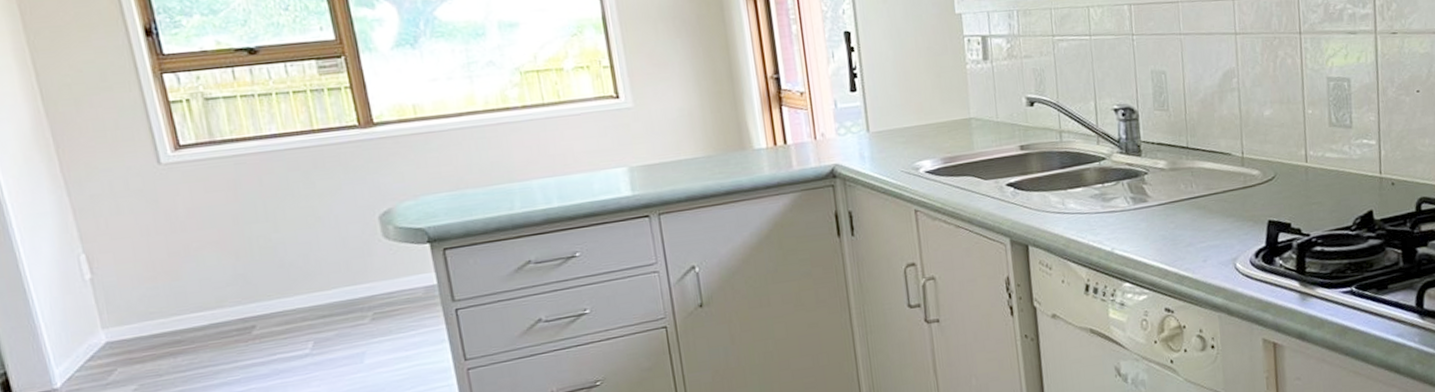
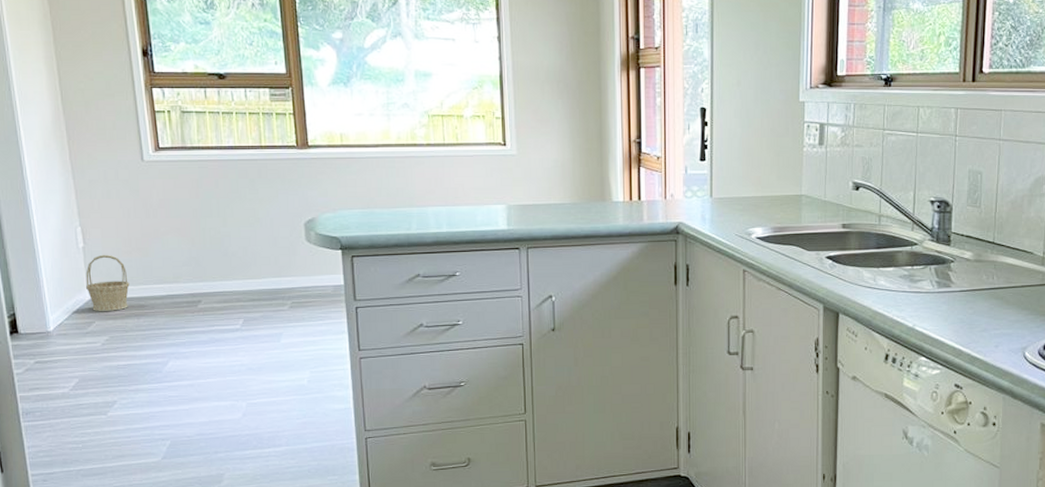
basket: none [97,283,160,356] -> present [85,254,130,311]

